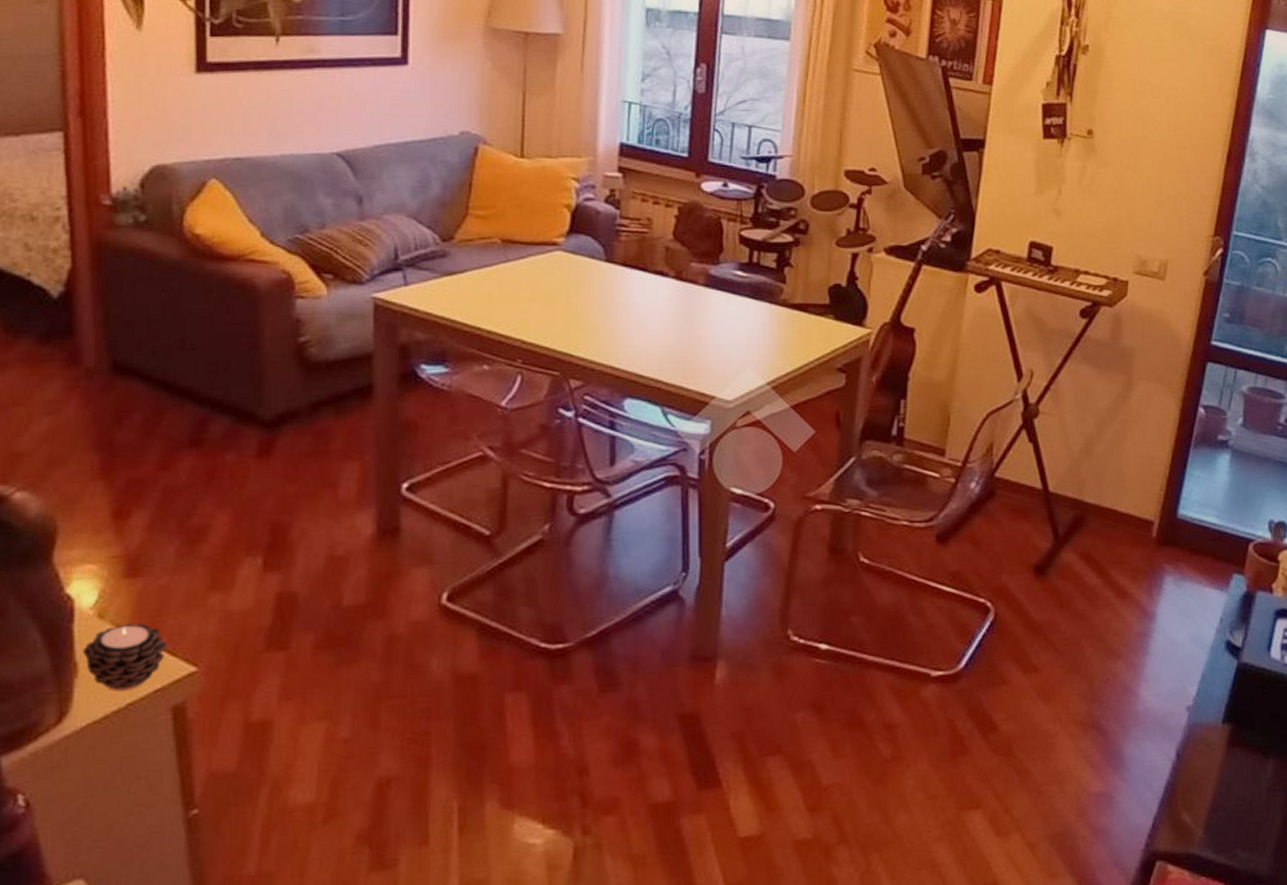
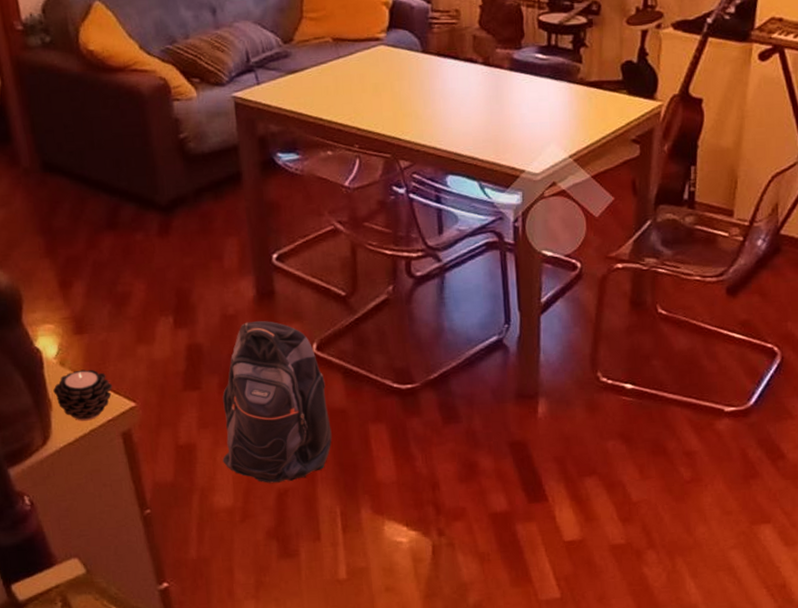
backpack: none [307,564,457,771] -> present [222,321,332,483]

